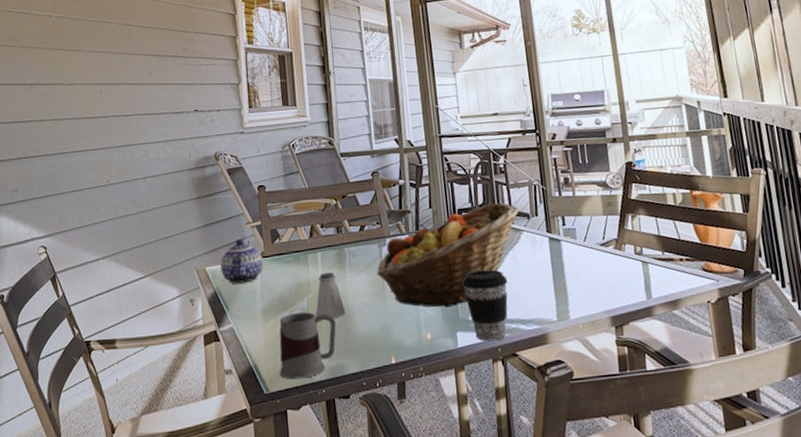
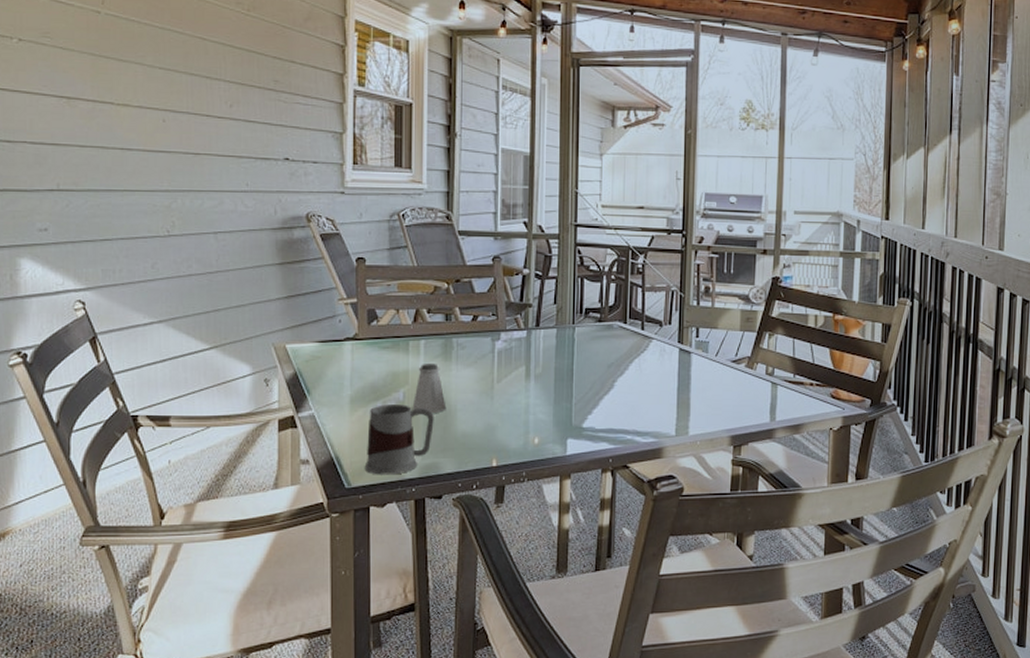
teapot: present [220,239,263,284] -> none [304,317,355,366]
fruit basket: present [377,202,520,308] -> none [487,305,653,413]
coffee cup: present [463,269,508,342] -> none [581,377,629,451]

